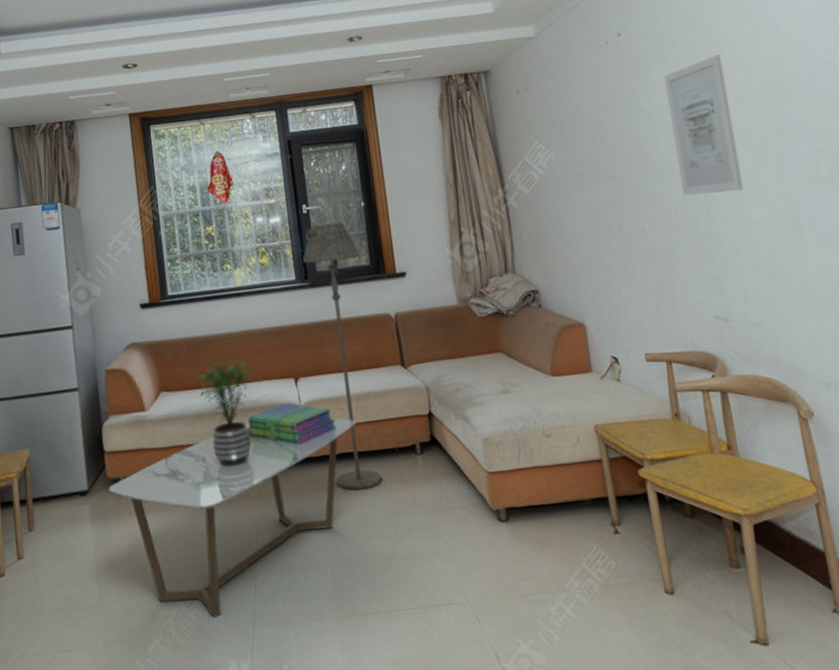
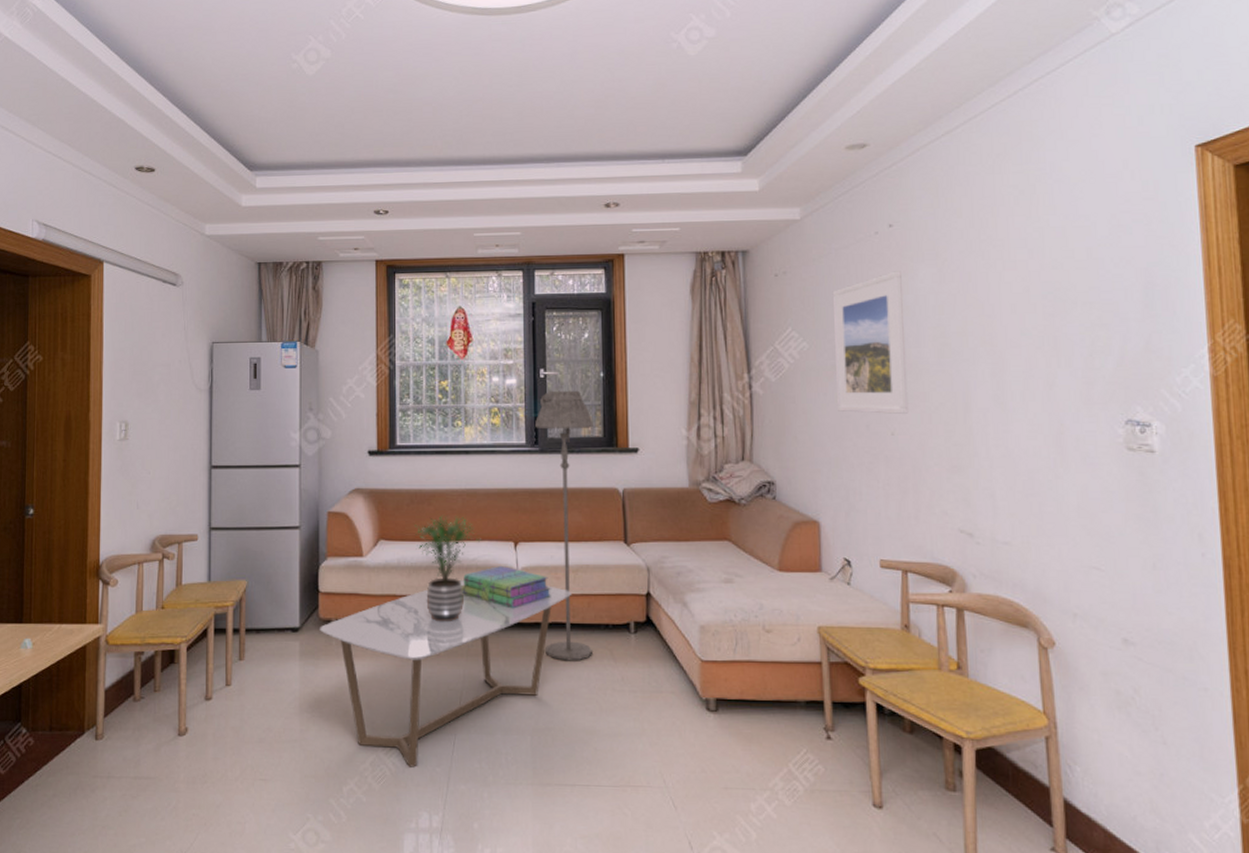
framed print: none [572,76,655,216] -> present [832,271,909,414]
wall art: present [664,54,743,196] -> none [934,256,1006,402]

